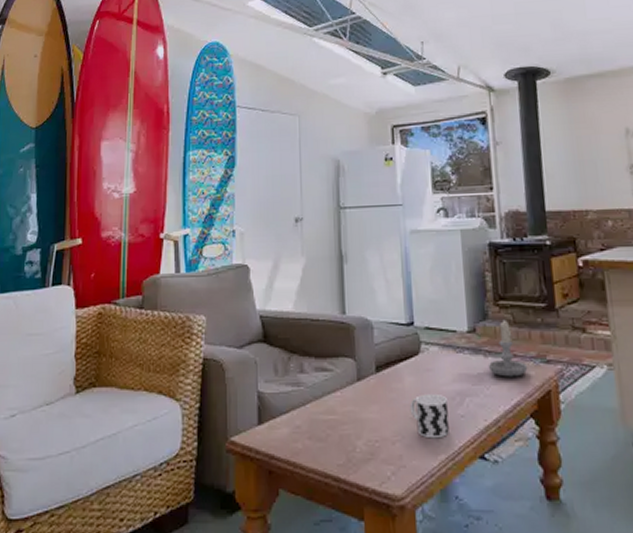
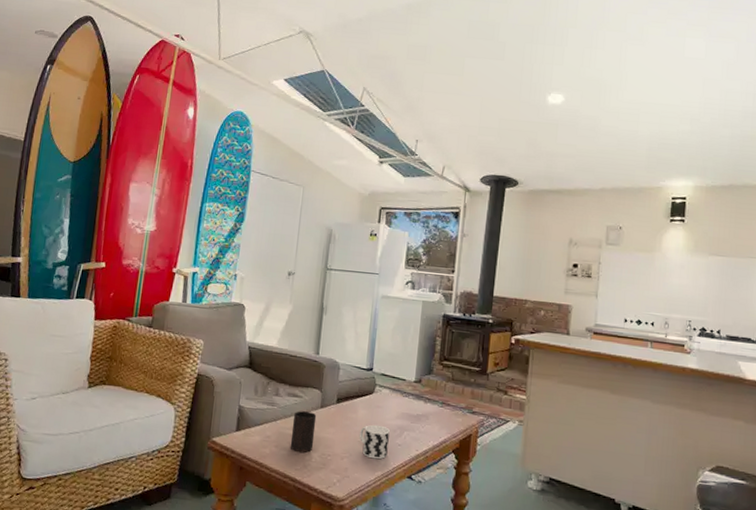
cup: none [325,388,356,441] -> present [290,411,317,453]
candle: present [488,319,528,377] -> none [426,376,457,421]

